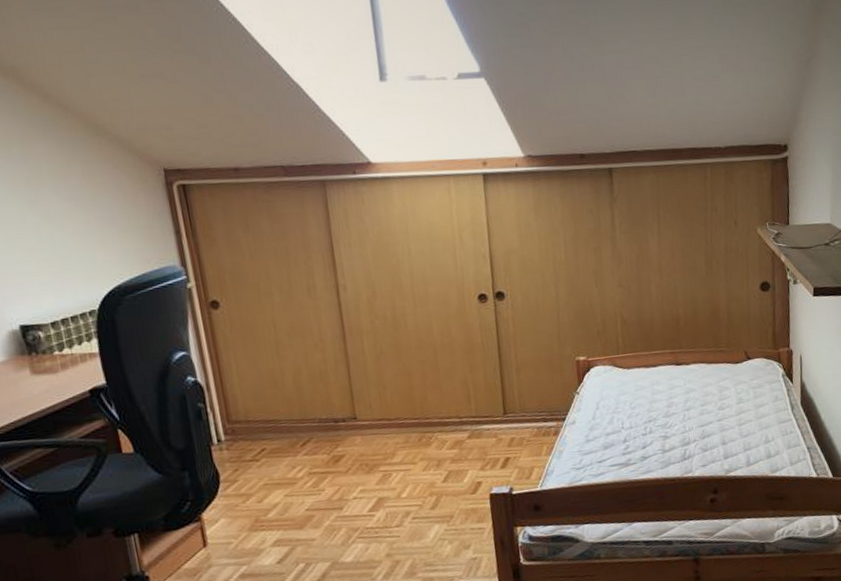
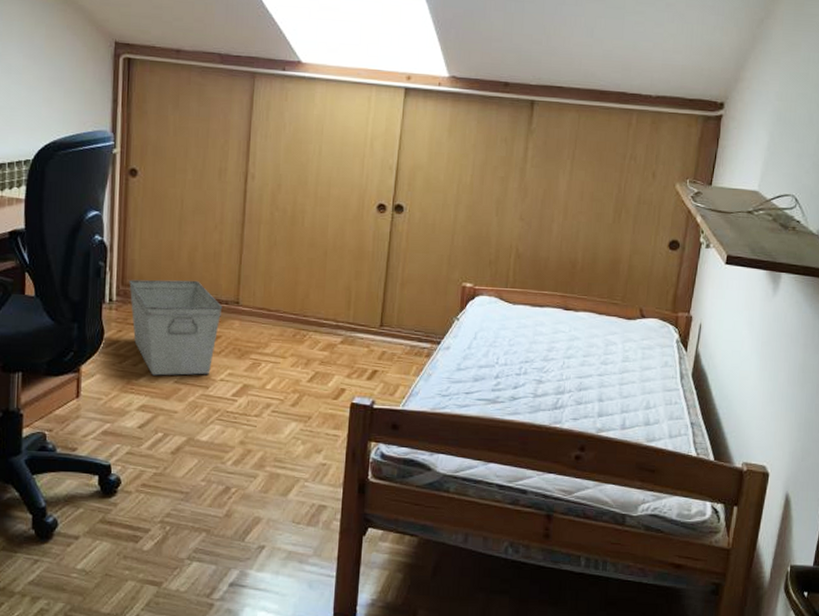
storage bin: none [235,403,341,508] -> present [129,279,223,376]

